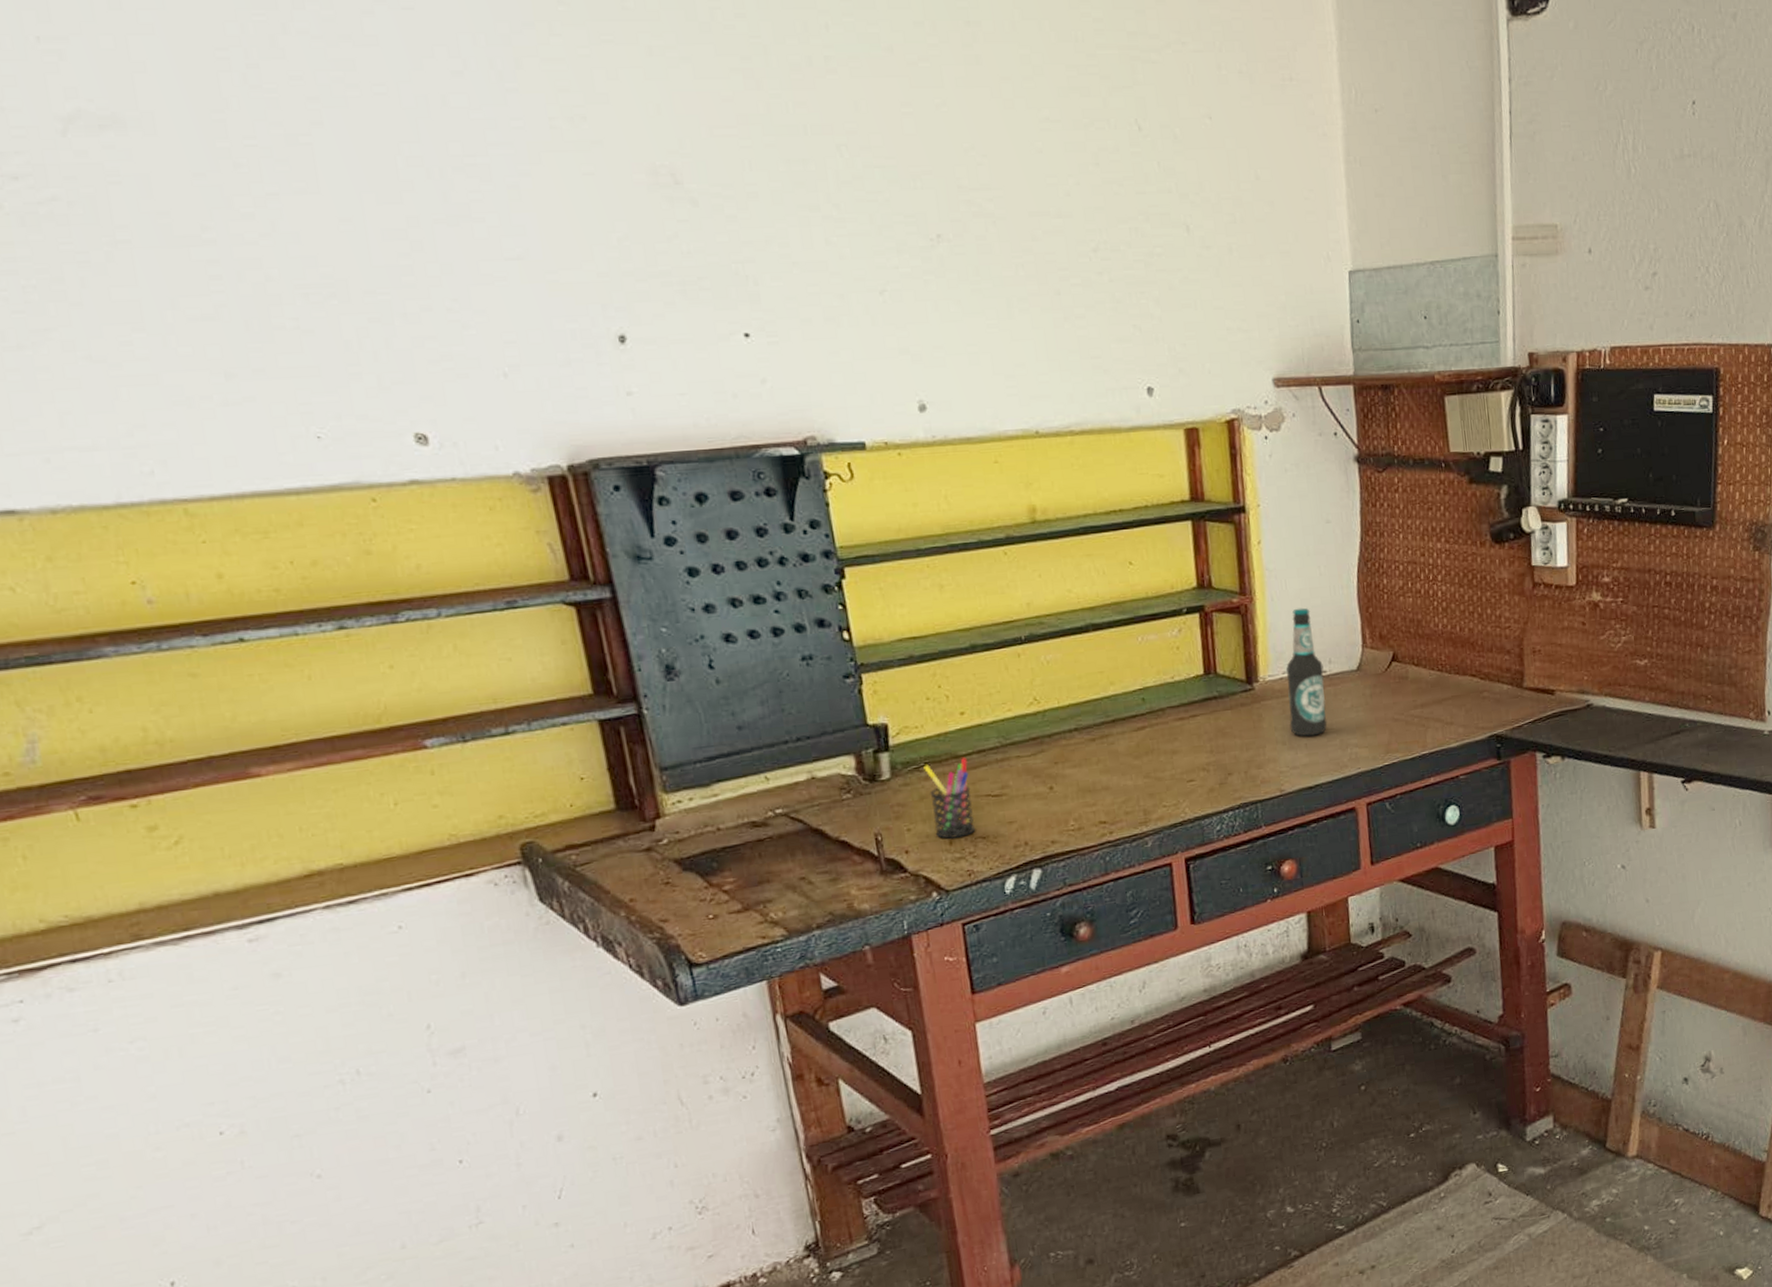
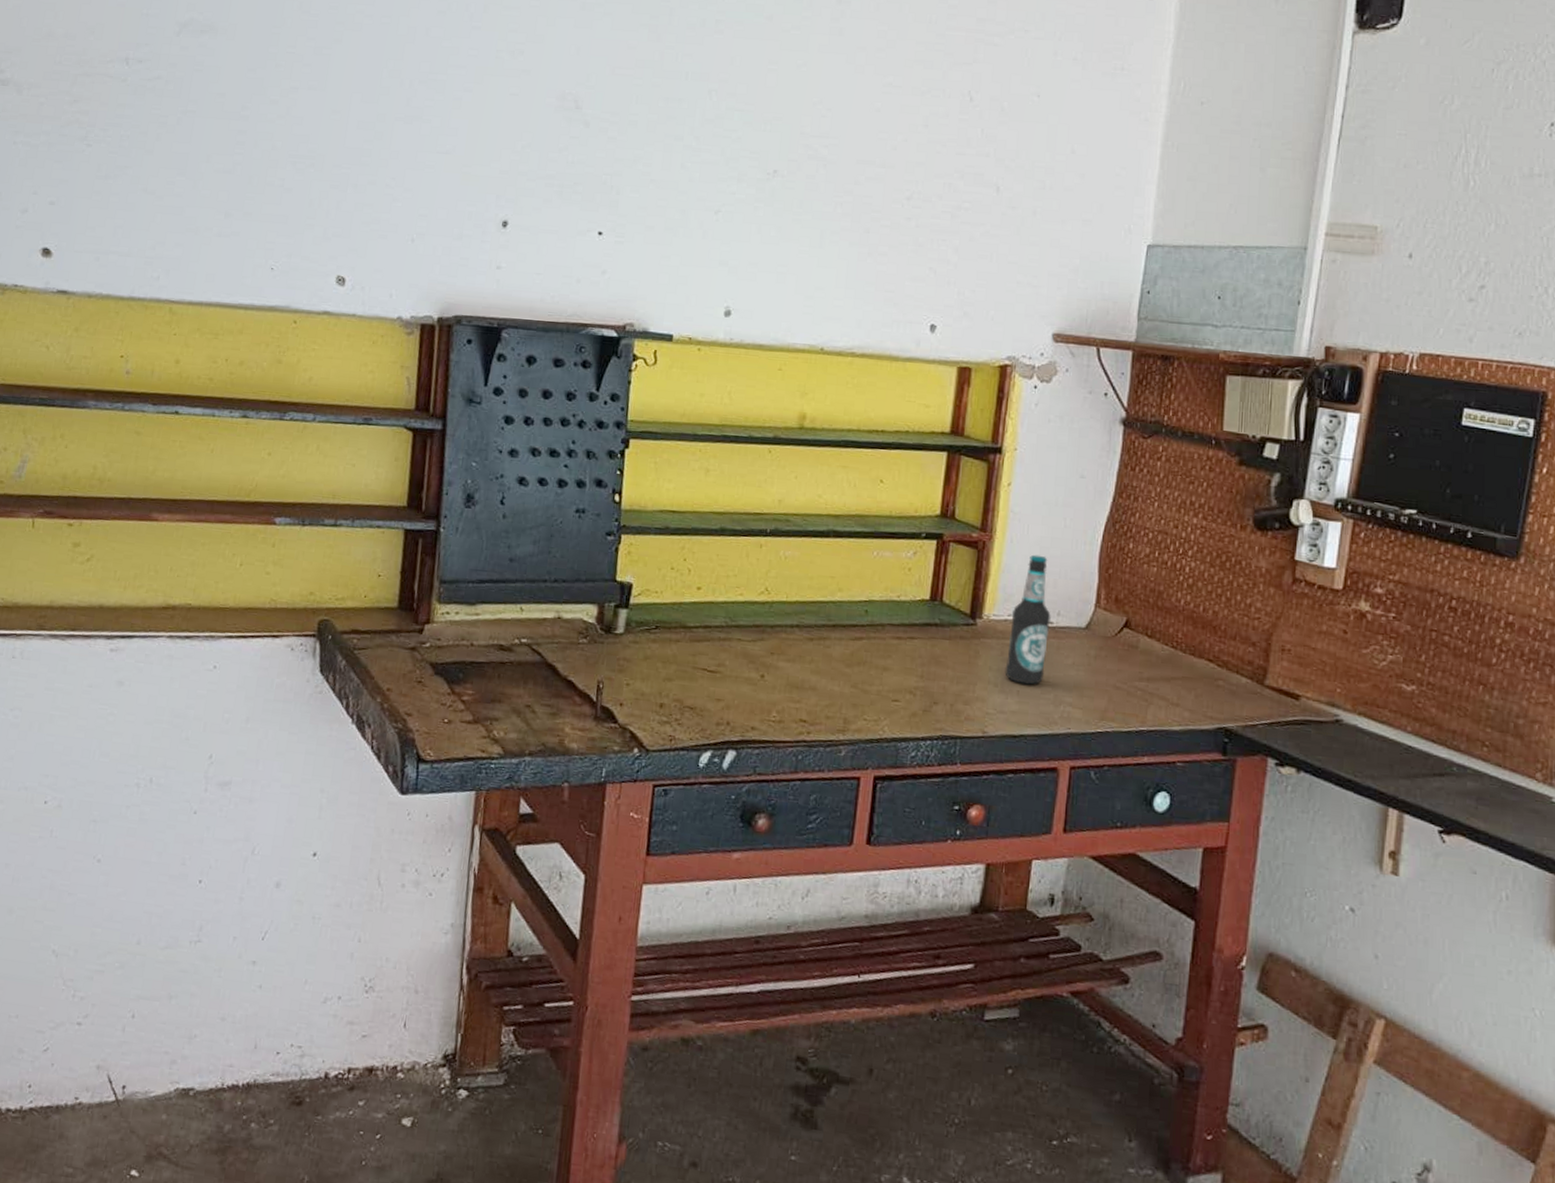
pen holder: present [923,757,976,839] -> none [650,628,693,703]

